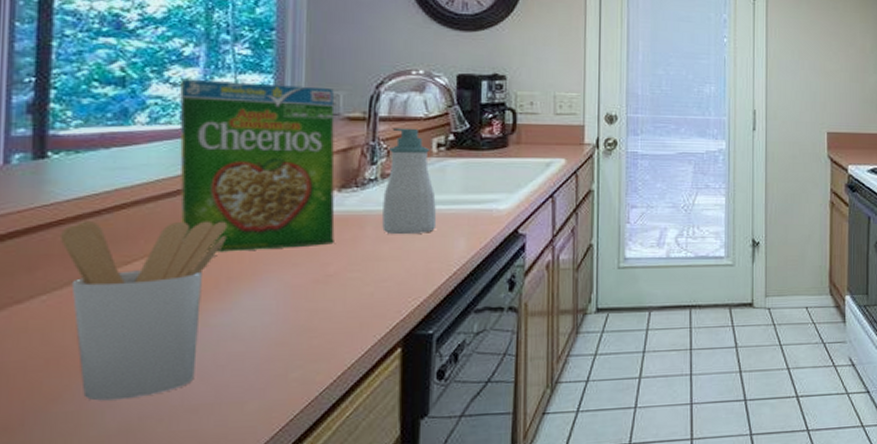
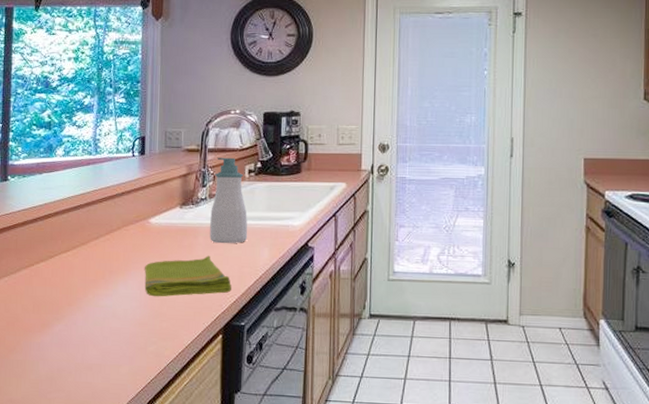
utensil holder: present [59,221,228,401] -> none [14,226,110,355]
cereal box: present [179,78,335,252] -> none [82,122,178,252]
dish towel: none [283,250,414,307] -> present [144,255,231,297]

